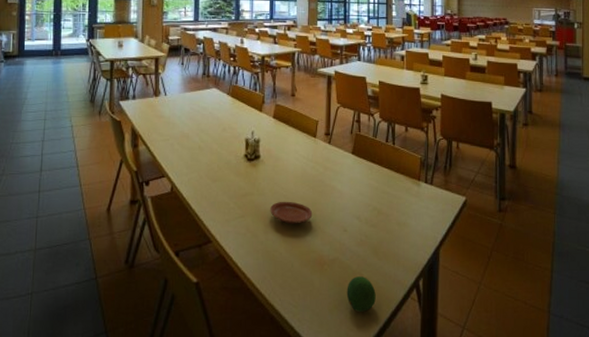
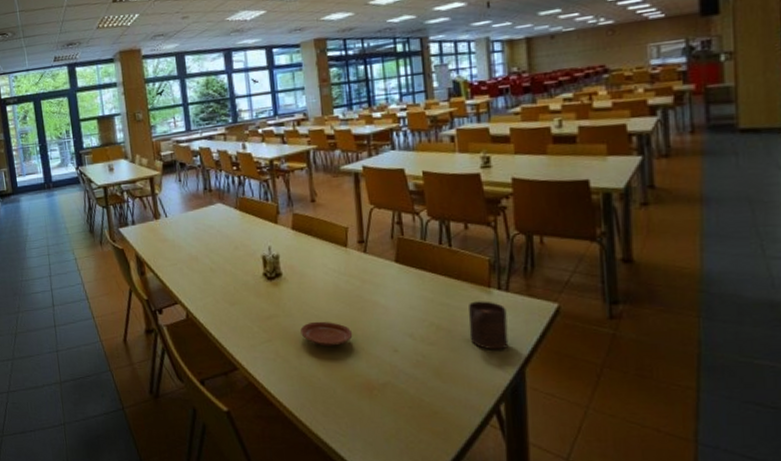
fruit: present [346,276,376,312] -> none [404,402,444,441]
cup: none [402,191,430,233] -> present [468,301,509,350]

